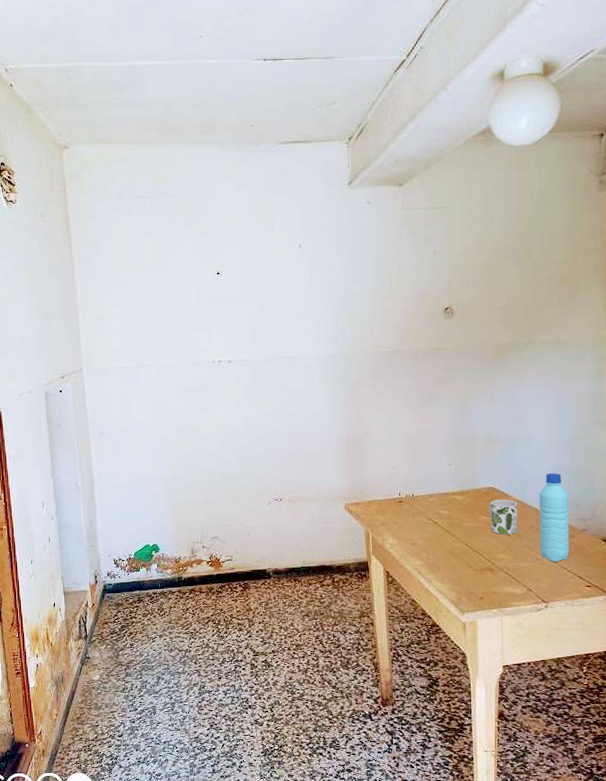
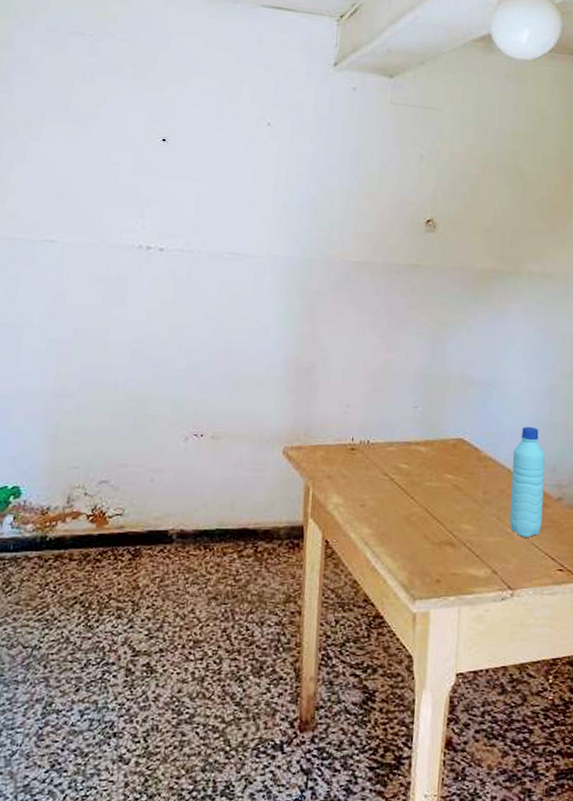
mug: present [489,499,518,535] -> none [456,454,489,500]

